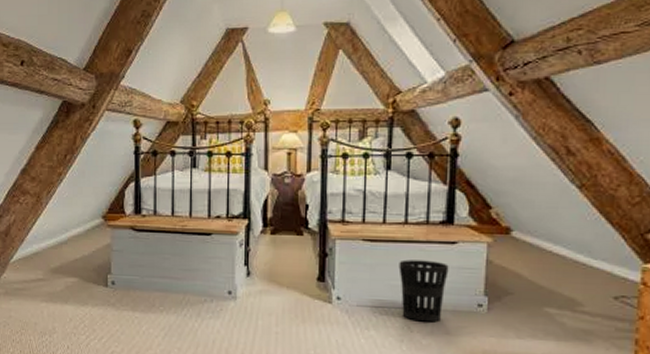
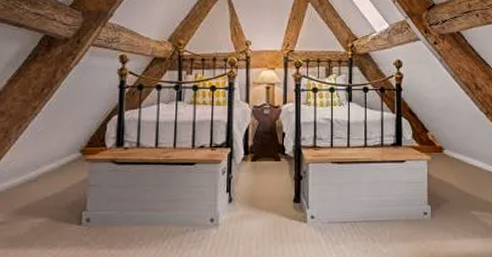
wastebasket: present [398,259,449,322] -> none [361,177,400,232]

